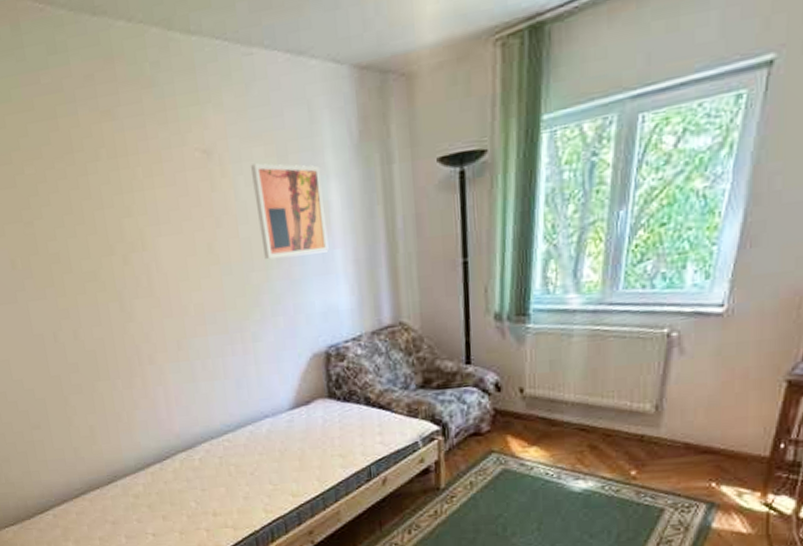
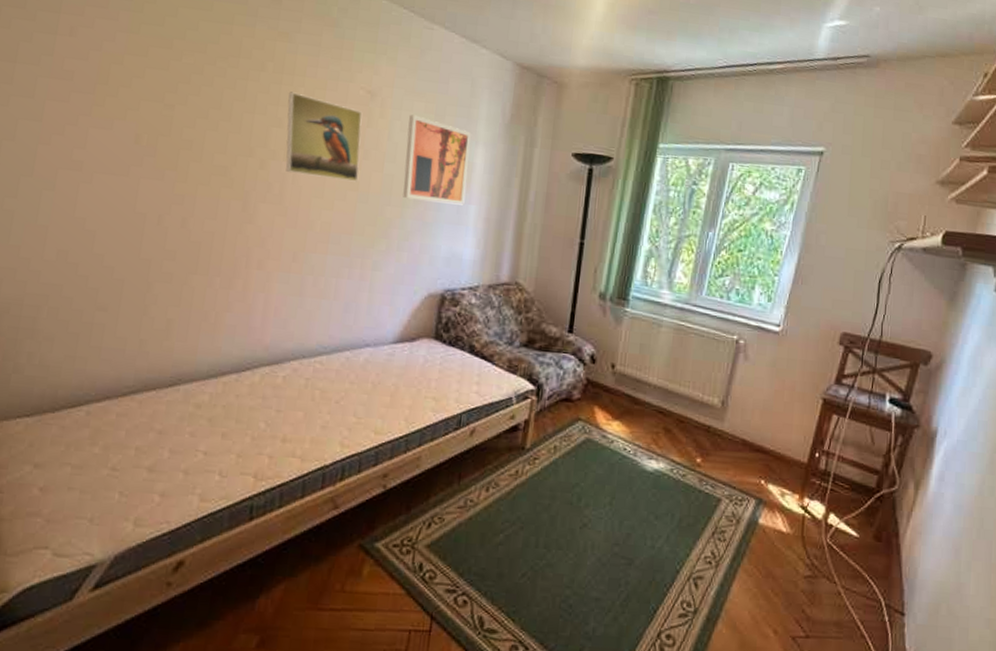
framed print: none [128,174,218,261] -> present [286,91,363,182]

